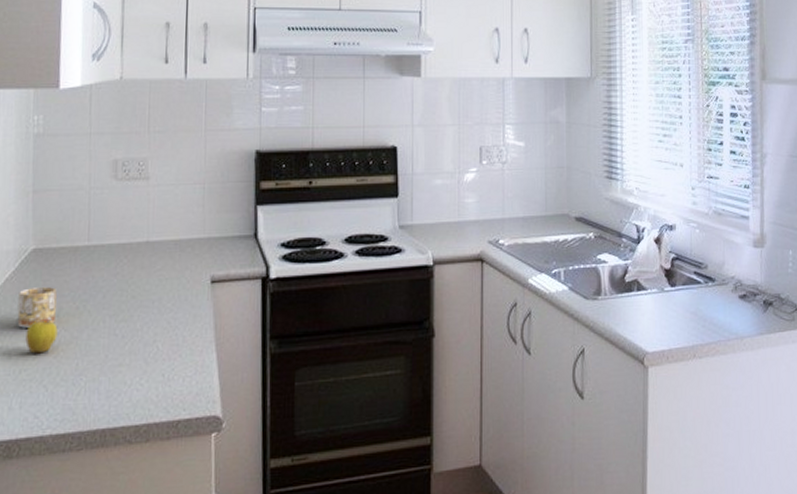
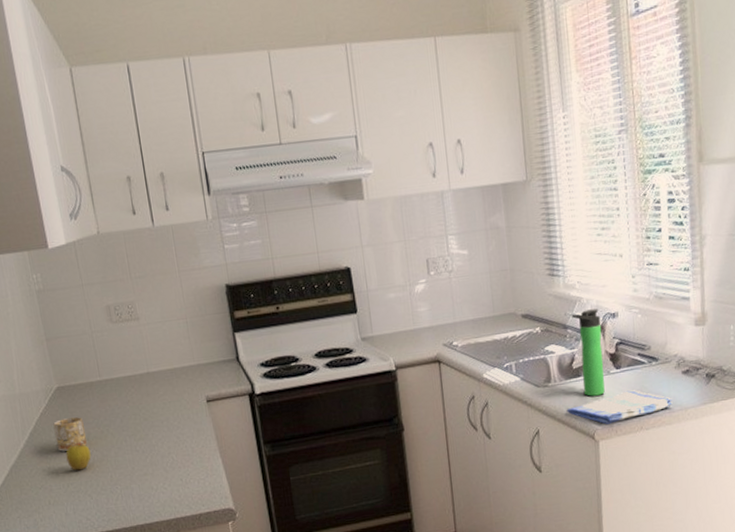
dish towel: none [615,312,729,348] -> present [566,390,674,425]
bottle: none [627,219,658,315] -> present [571,309,605,396]

